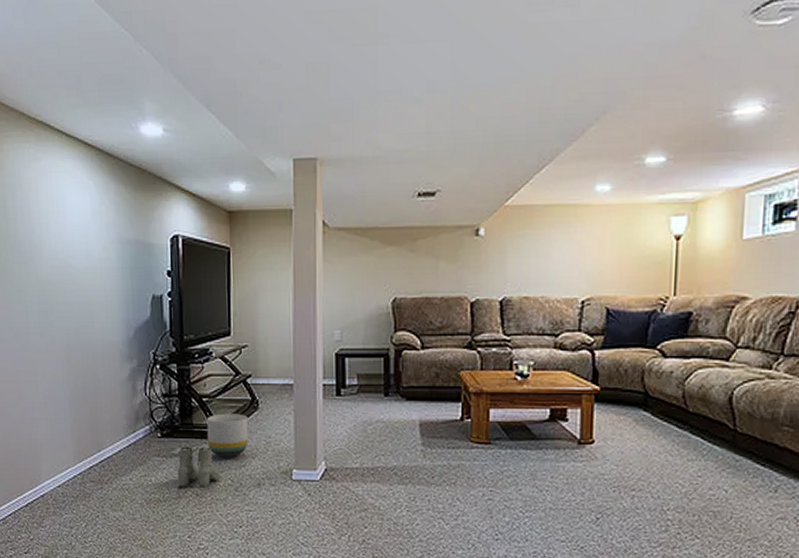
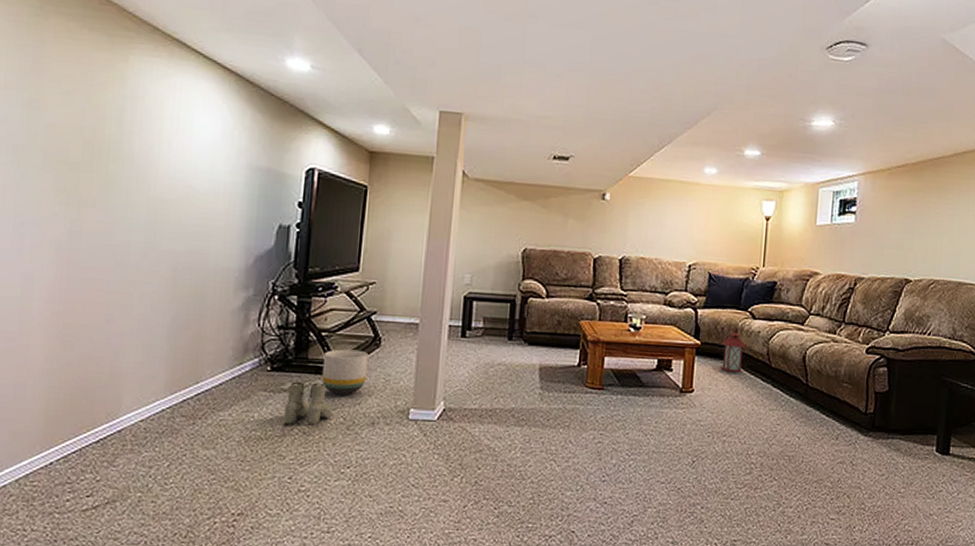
lantern: none [625,365,656,419] -> present [720,325,746,372]

